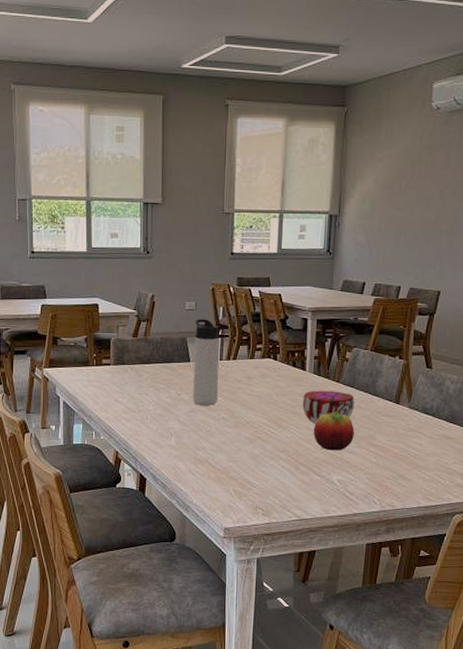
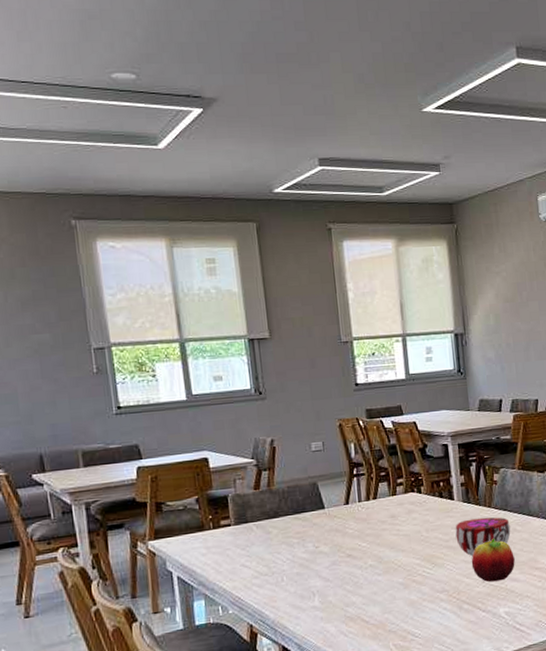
thermos bottle: present [193,319,219,406] -> none [324,458,363,556]

